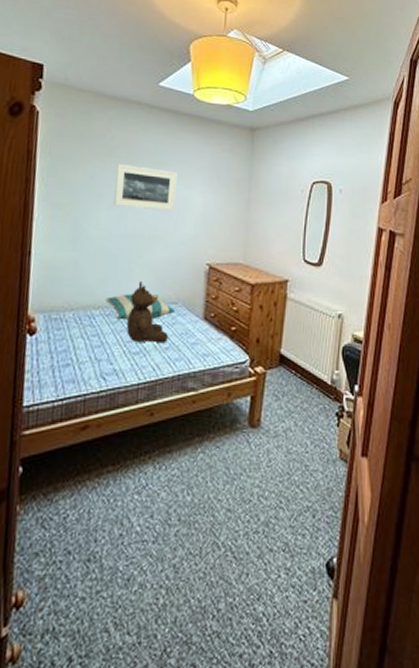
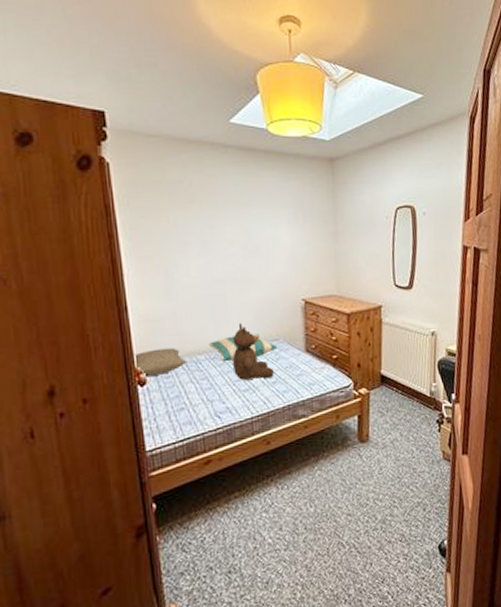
pillow: none [29,298,81,325] -> present [134,347,187,376]
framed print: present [114,164,178,212] -> none [199,209,263,253]

